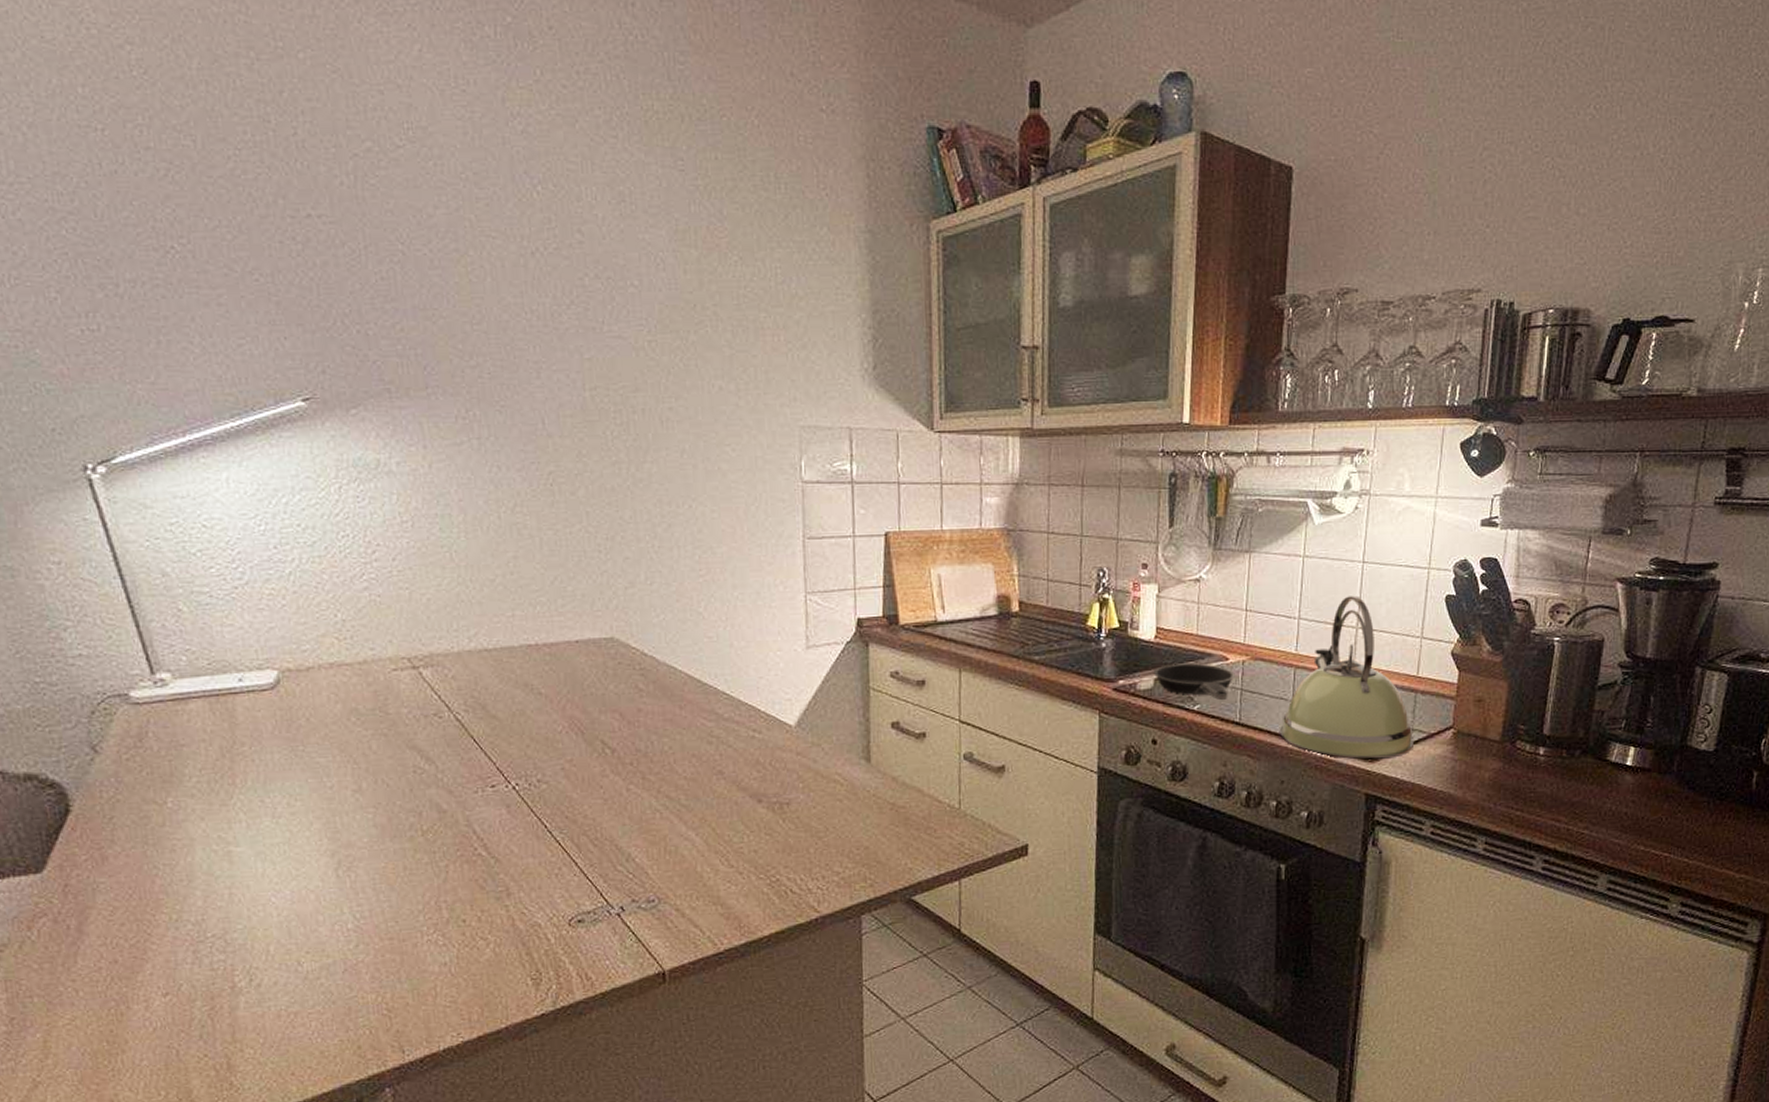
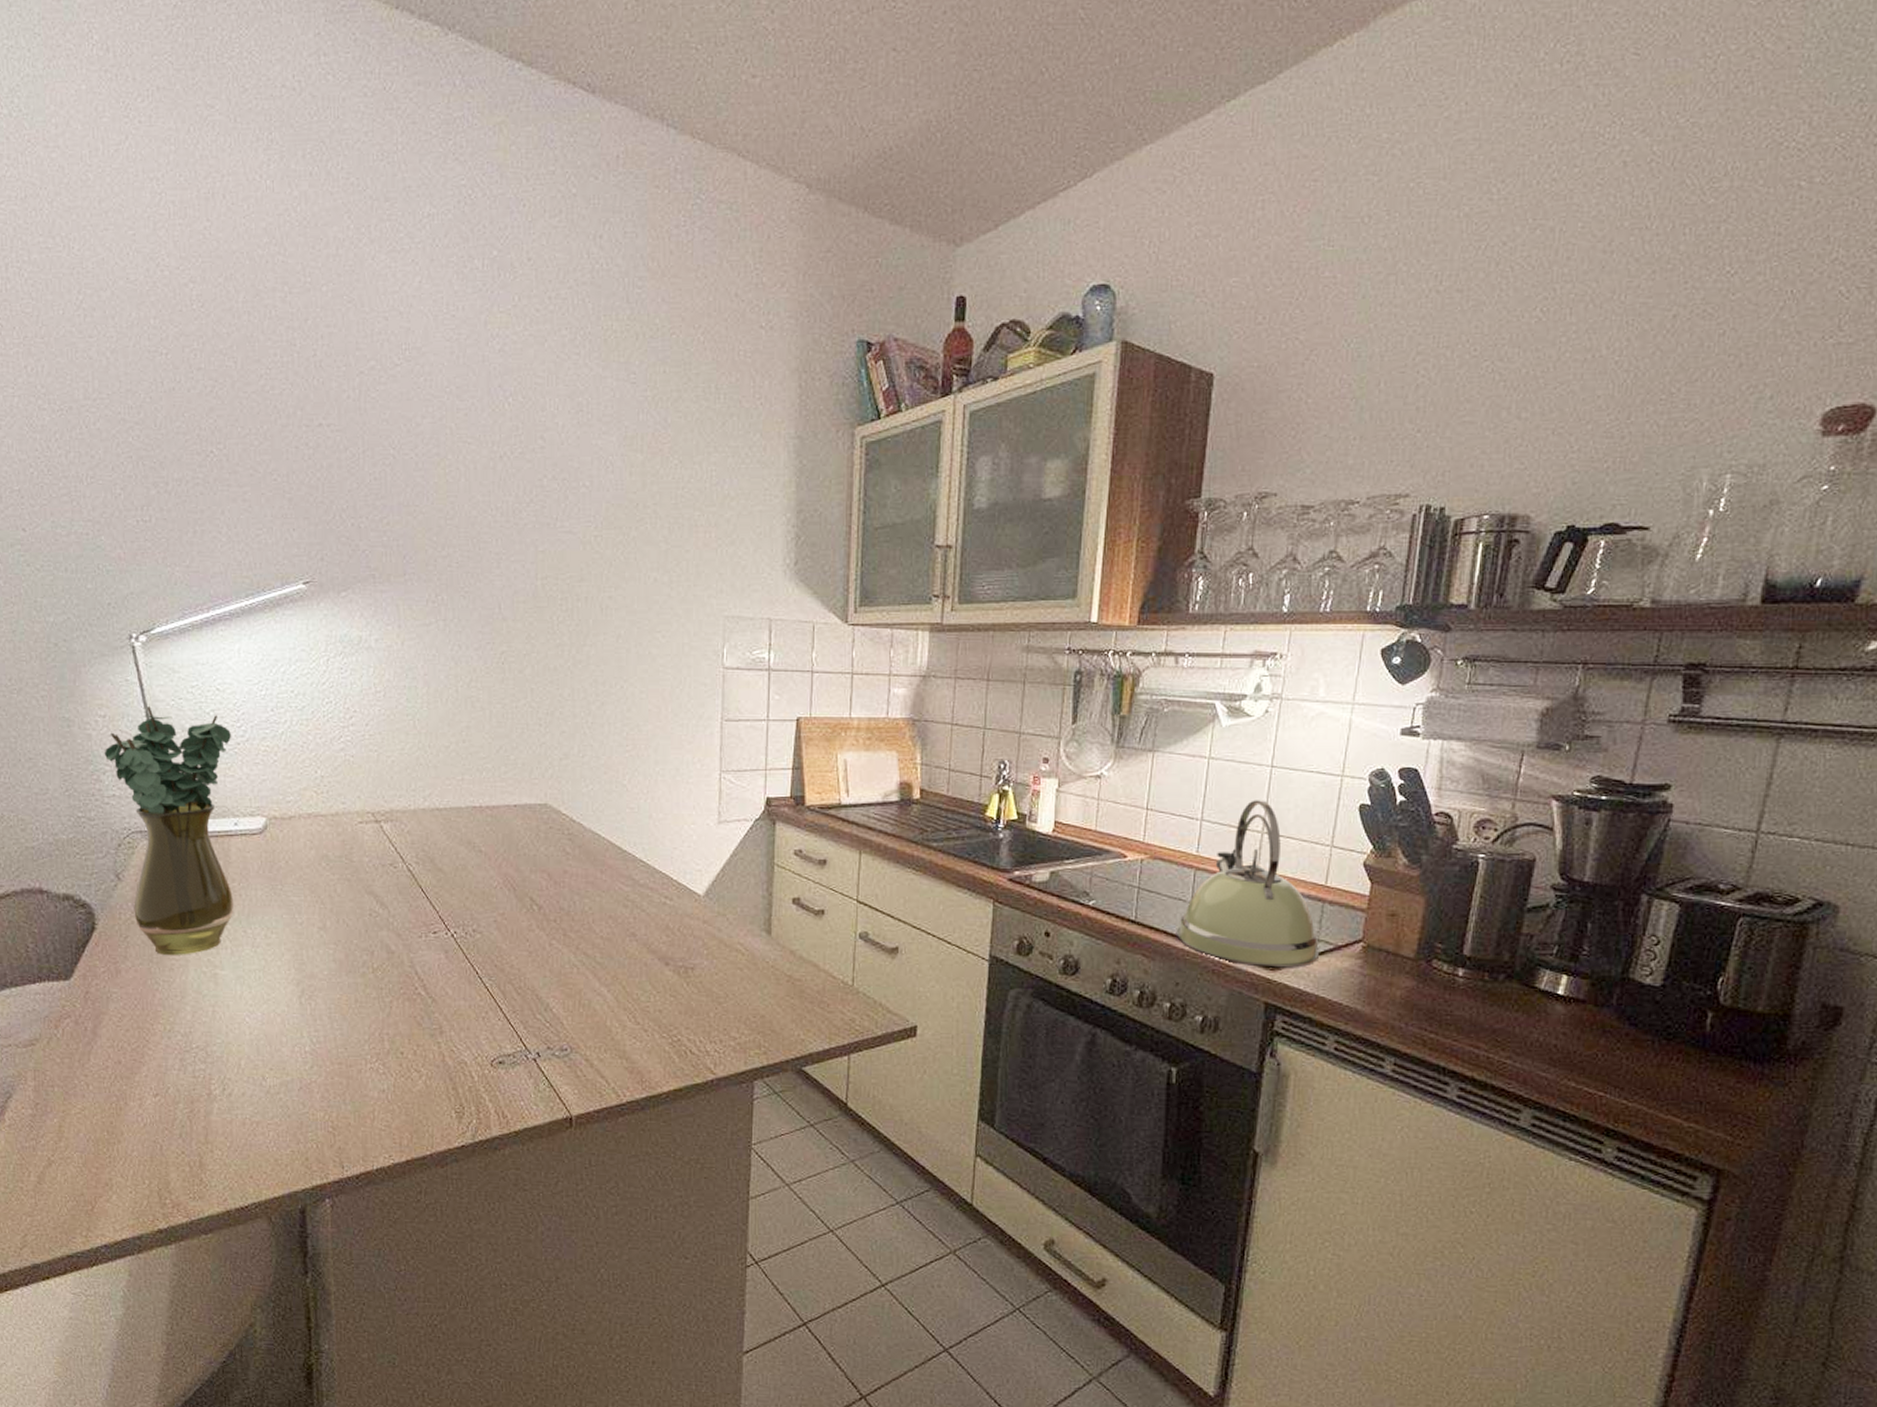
vase: none [62,549,246,835] -> present [104,706,233,955]
frying pan: present [1153,663,1235,701] -> none [1049,858,1133,898]

